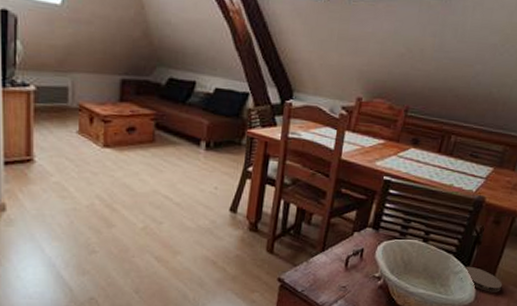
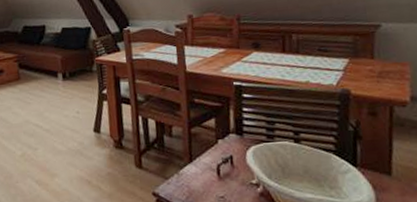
coaster: present [463,266,503,292] -> none [350,164,406,192]

